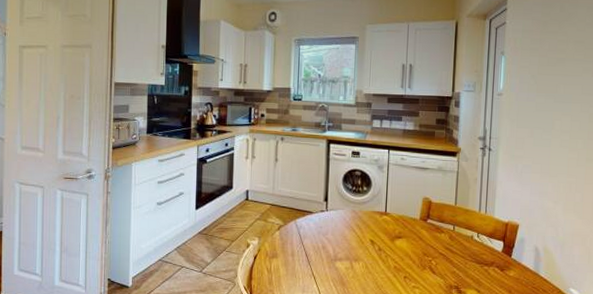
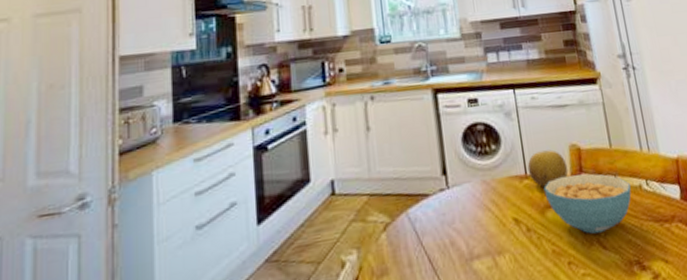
fruit: none [388,198,419,223] -> present [527,149,569,187]
cereal bowl: none [397,218,465,262] -> present [543,173,632,234]

